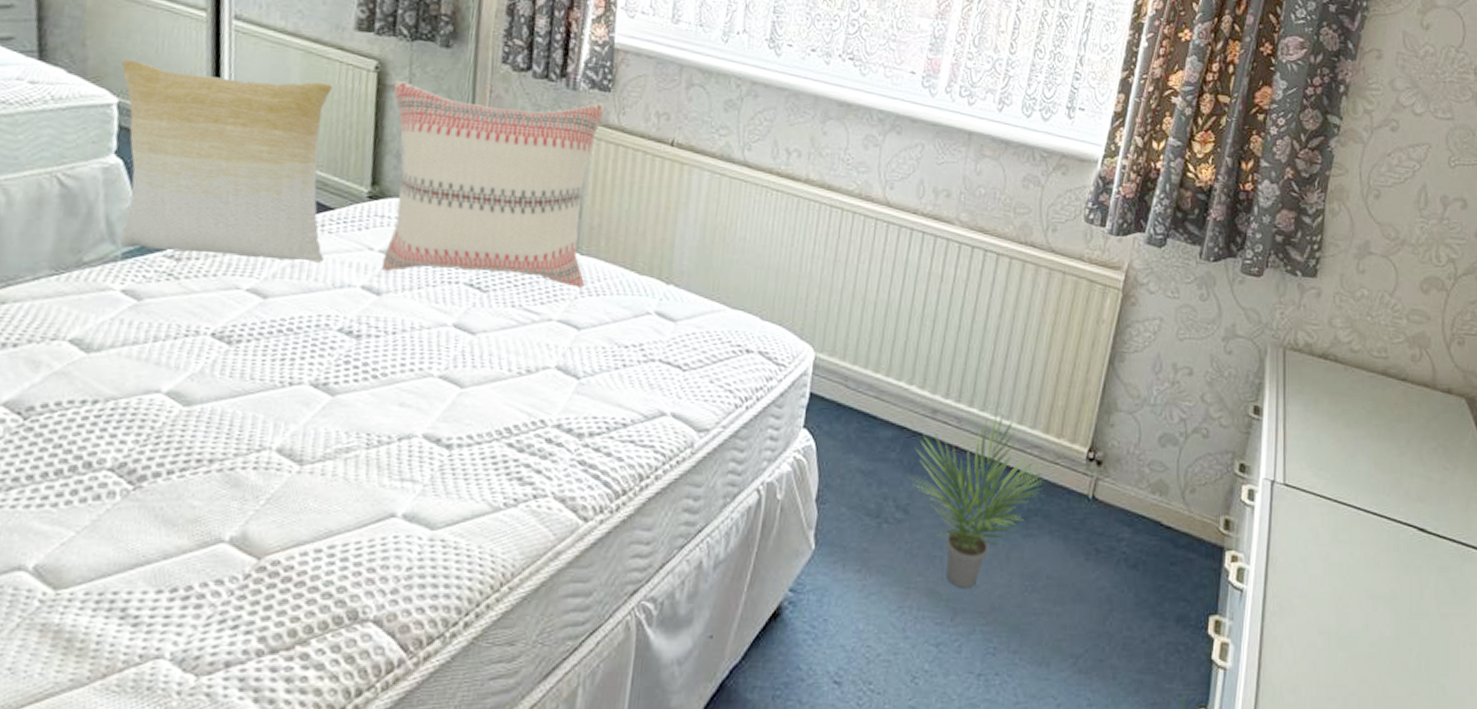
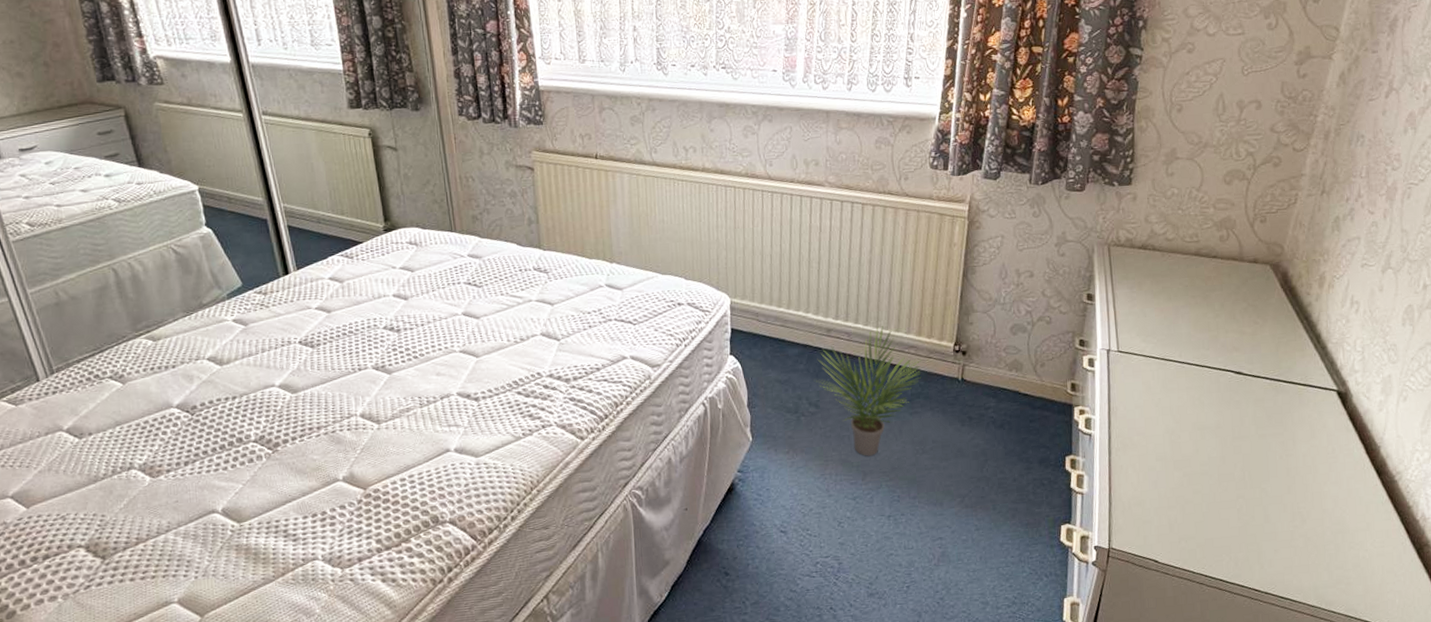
pillow: present [119,59,333,263] -> none [194,151,363,290]
pillow: present [381,79,604,288] -> none [384,134,551,281]

